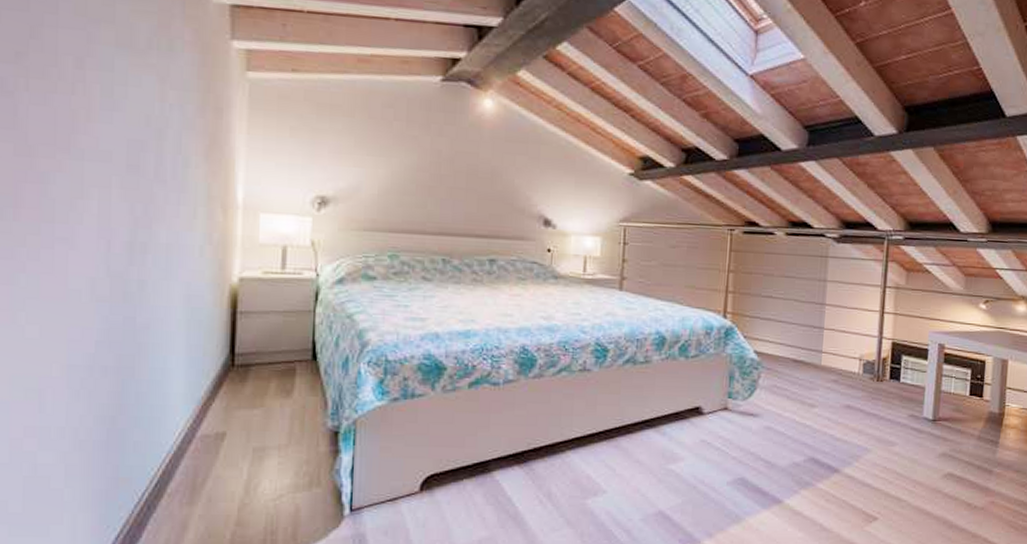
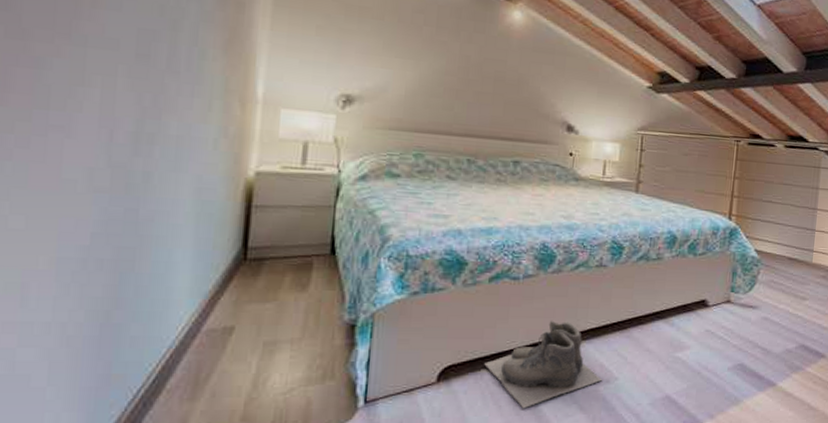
boots: none [467,428,590,522] -> present [484,320,603,409]

